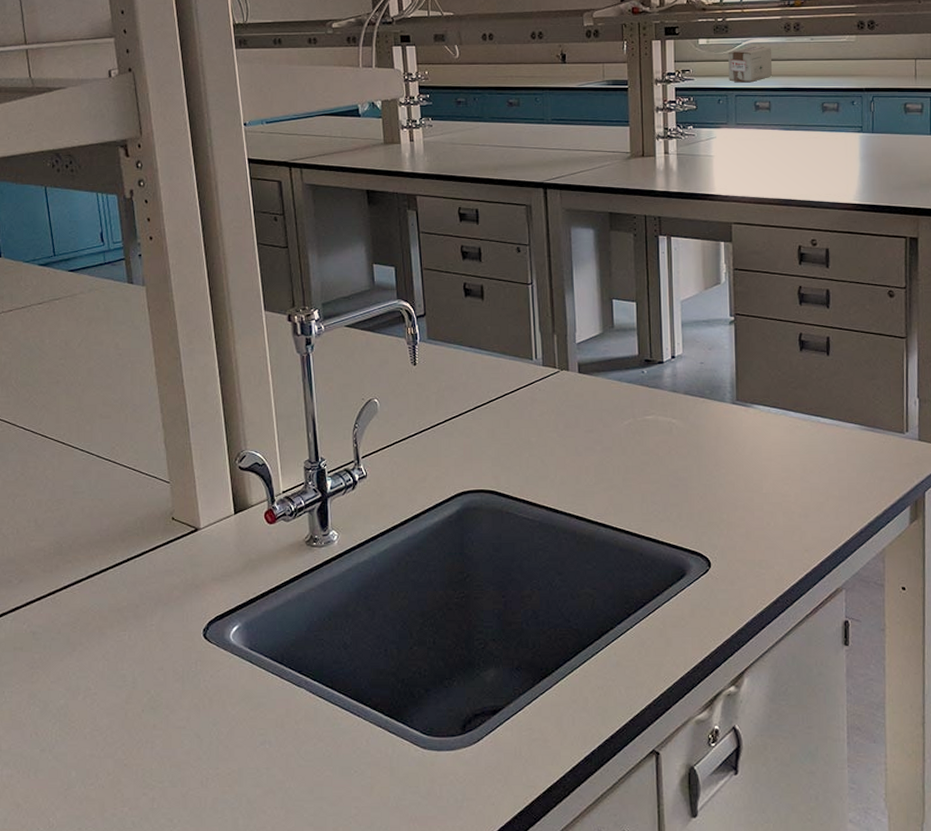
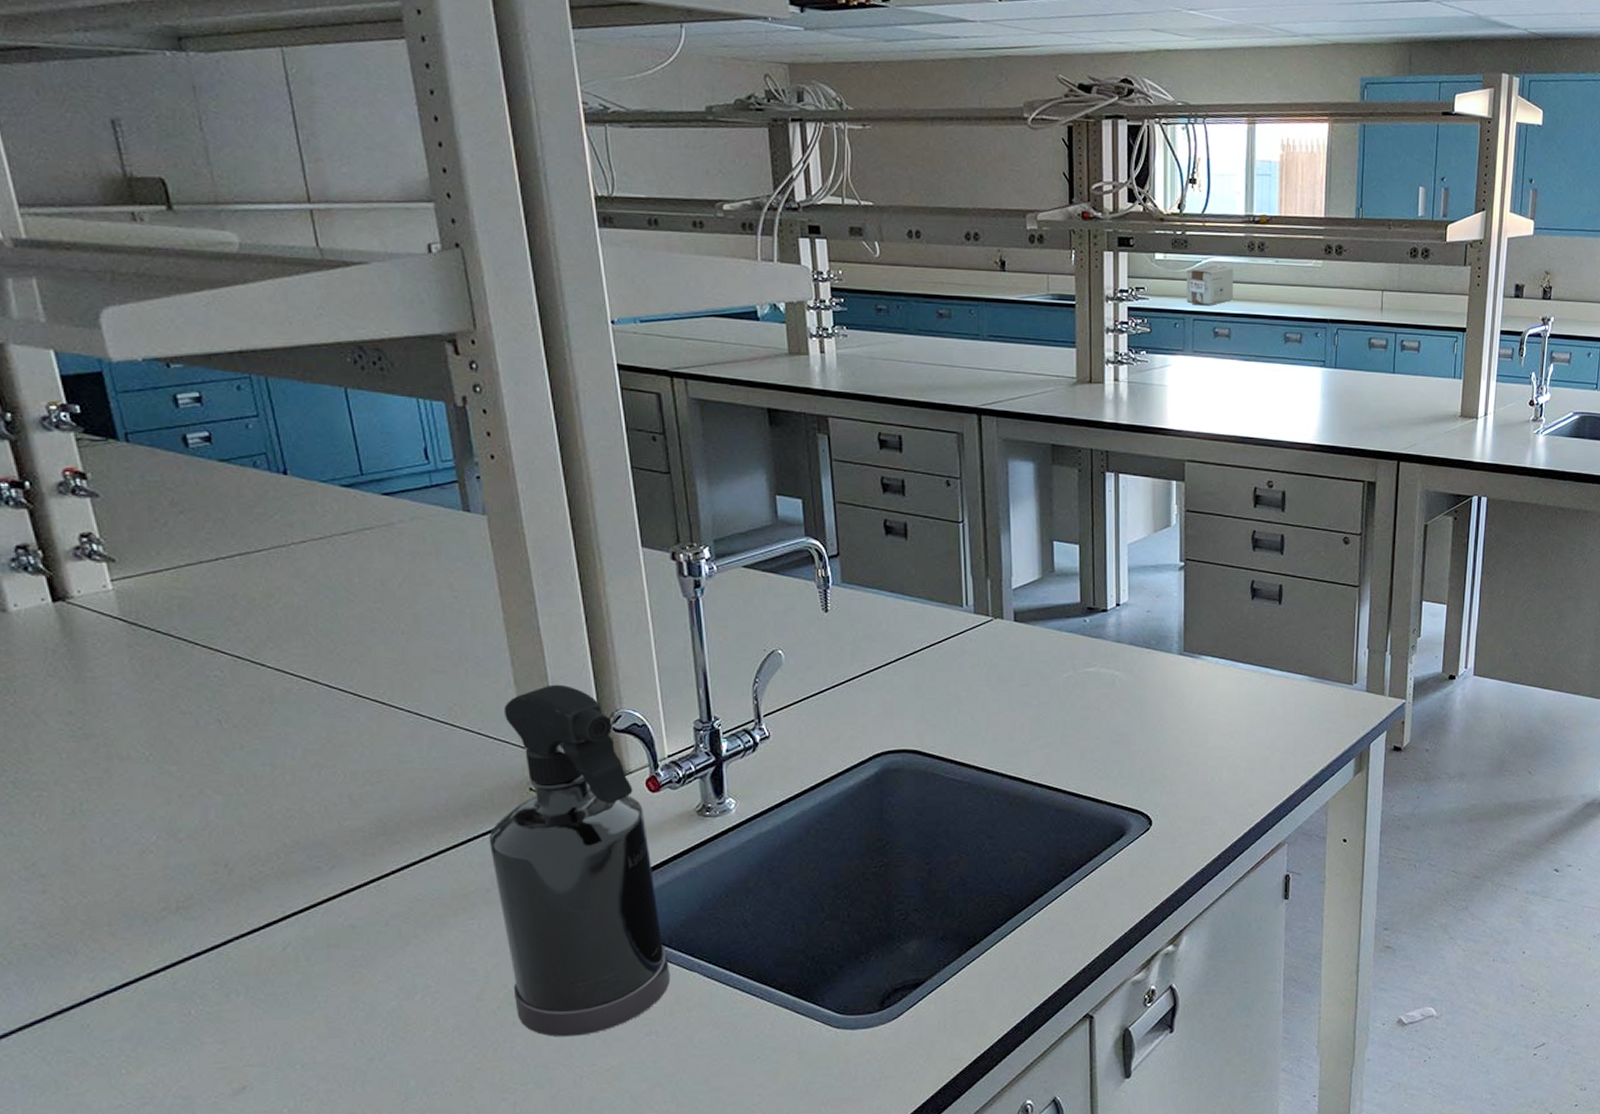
spray bottle: none [139,428,282,741] -> present [489,684,671,1037]

